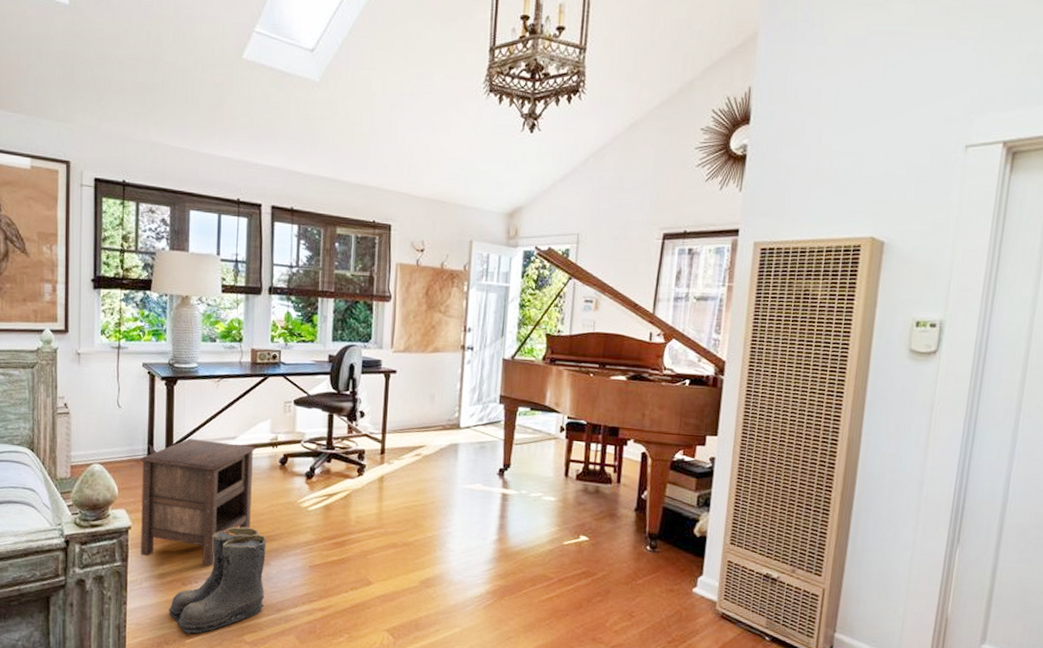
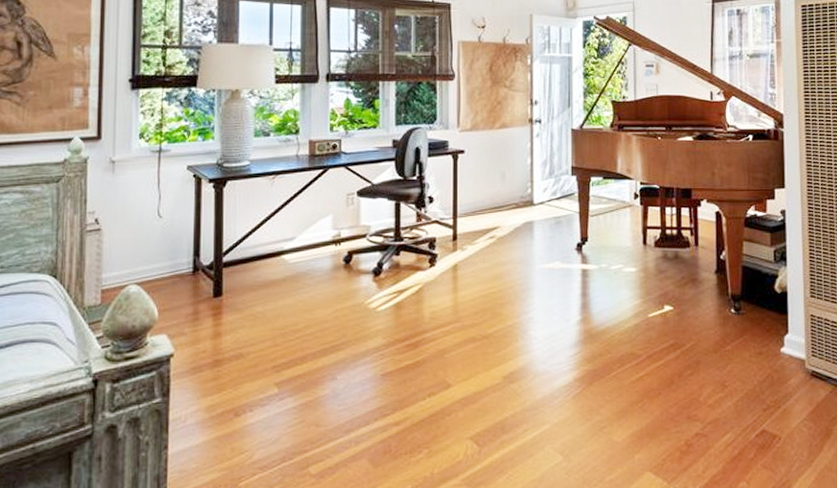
nightstand: present [139,439,256,567] -> none [183,244,316,390]
boots: present [169,527,266,634] -> none [219,339,331,474]

